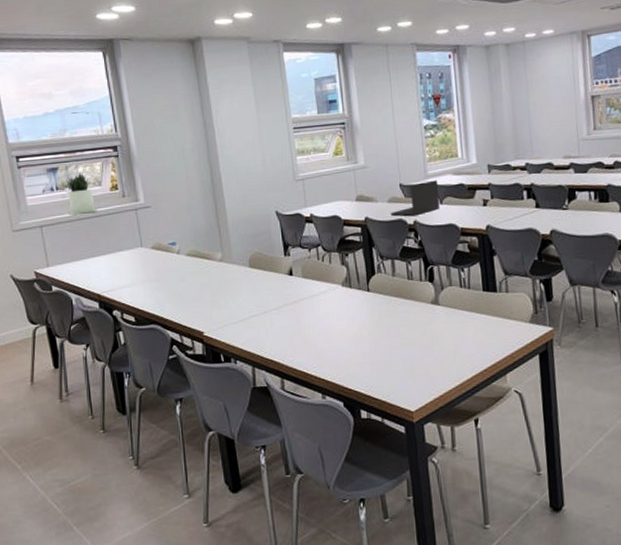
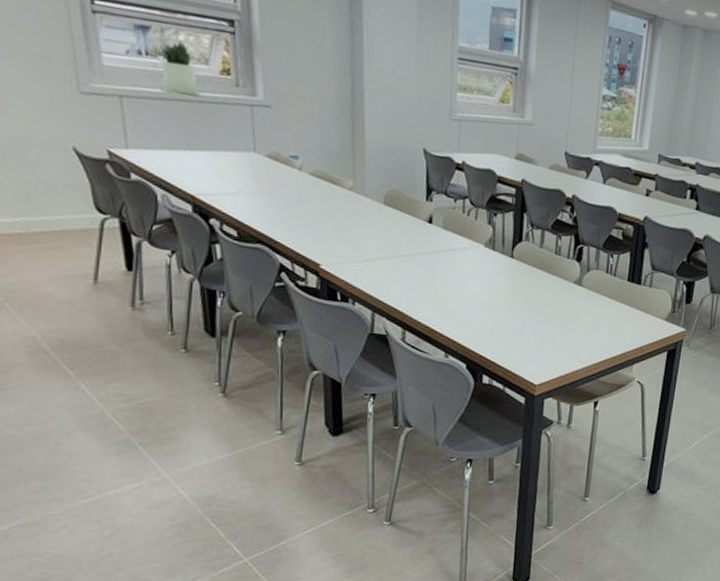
laptop: present [390,180,440,217] -> none [549,156,606,190]

